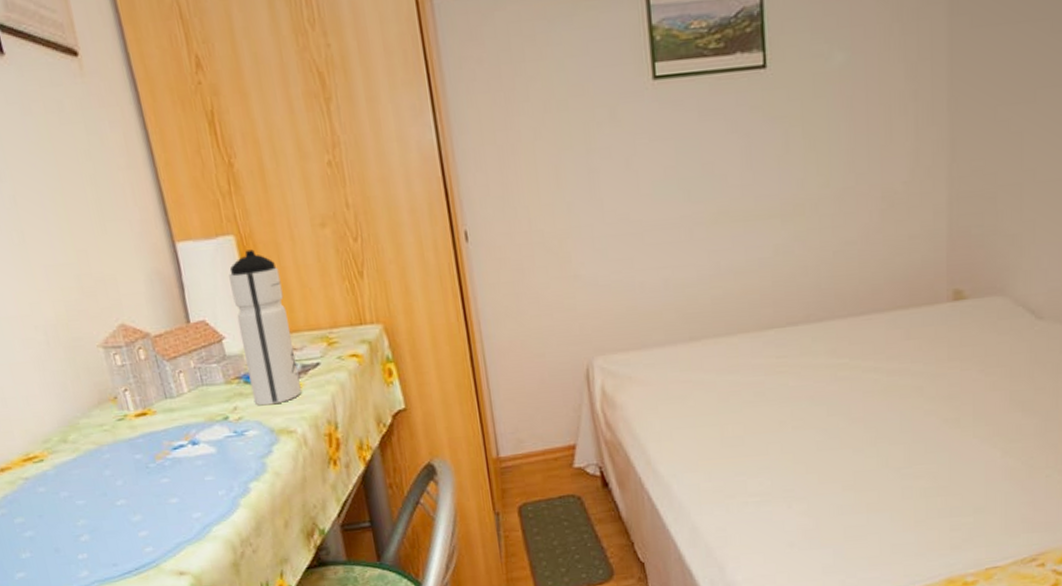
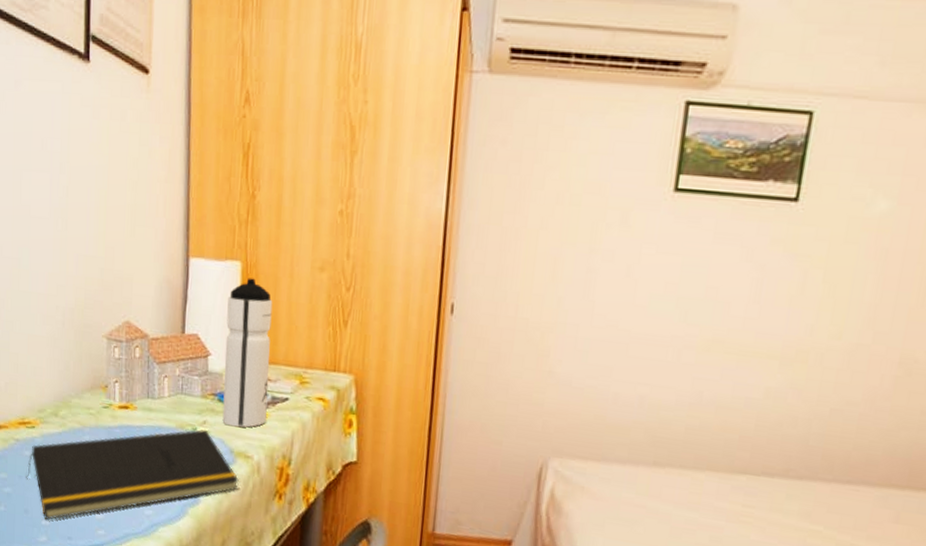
notepad: none [45,415,289,554] -> present [26,429,239,520]

